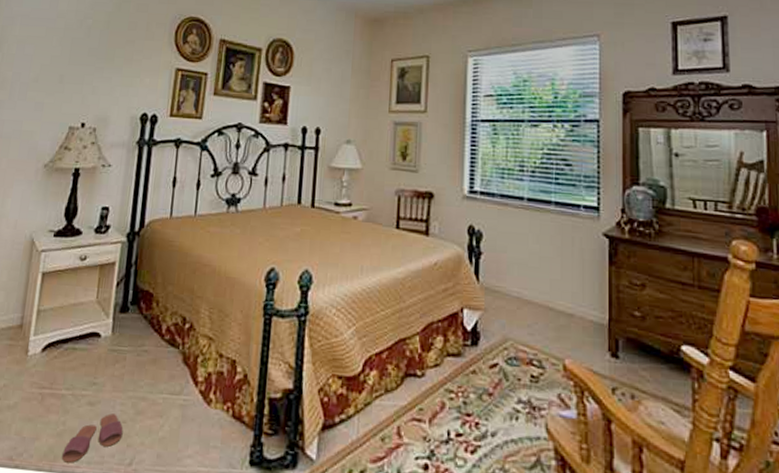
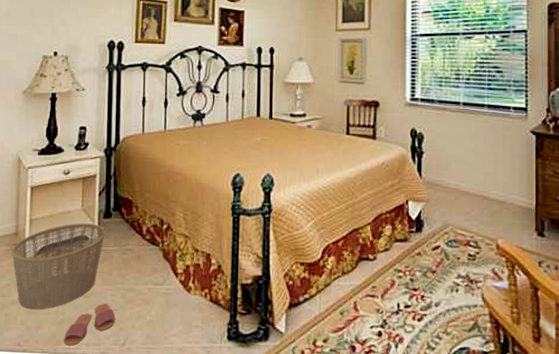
basket: none [12,317,123,418] -> present [10,223,107,310]

